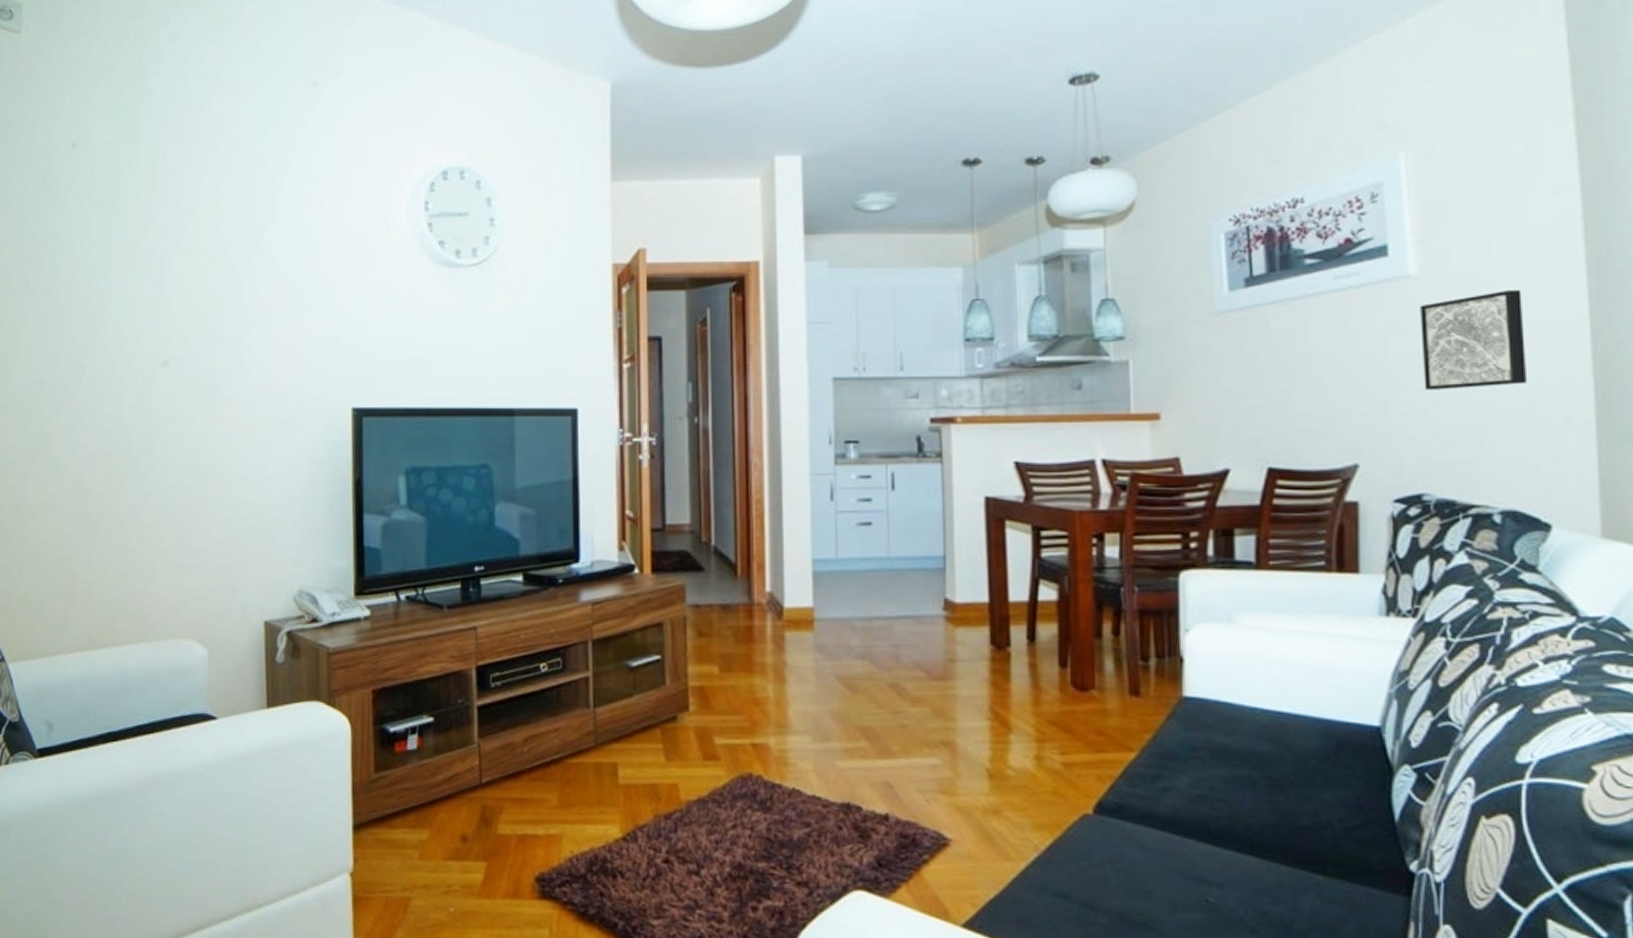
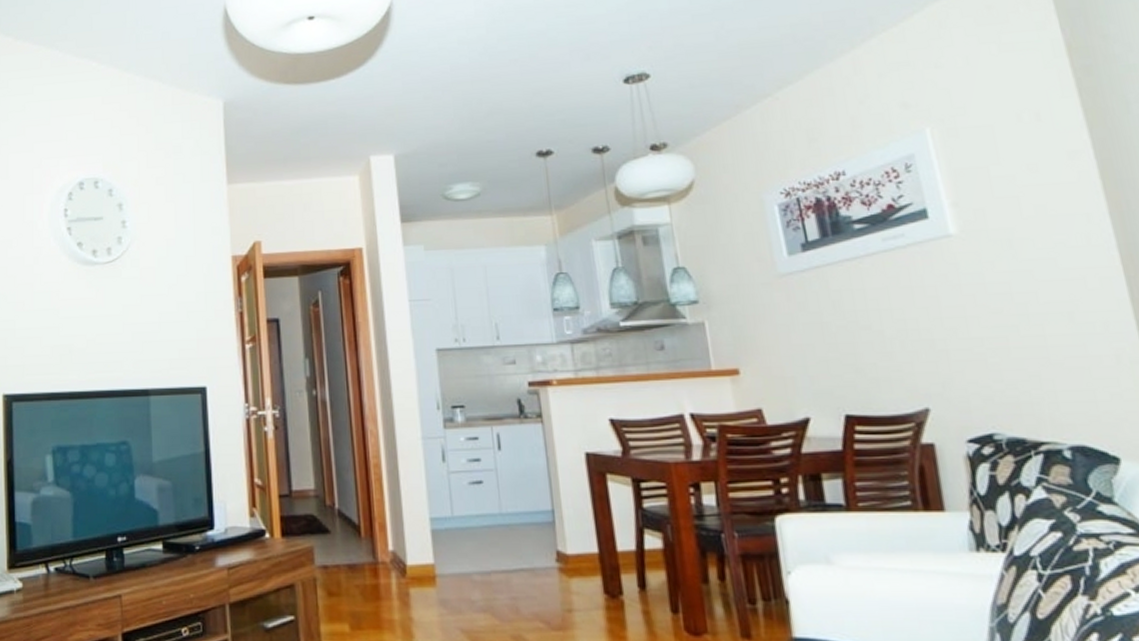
wall art: present [1420,290,1528,390] -> none [964,243,1075,337]

